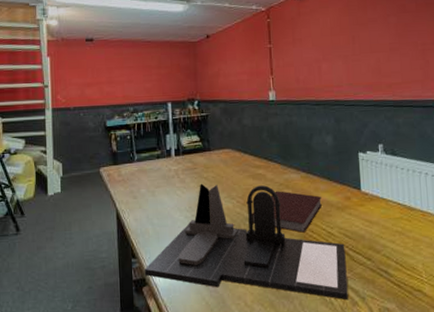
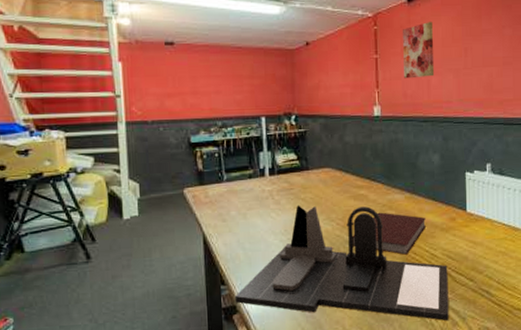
wall art: none [293,13,325,66] -> present [402,22,435,79]

